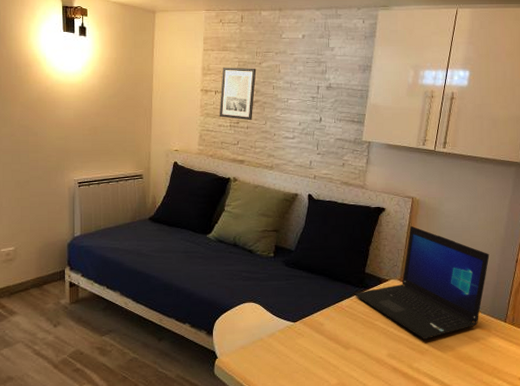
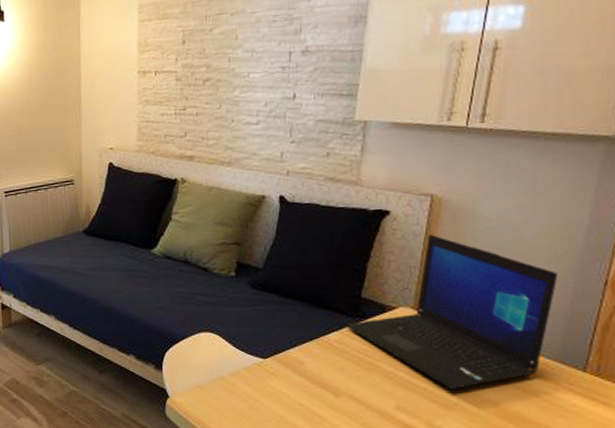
wall art: present [219,67,257,121] -> none [160,37,207,106]

